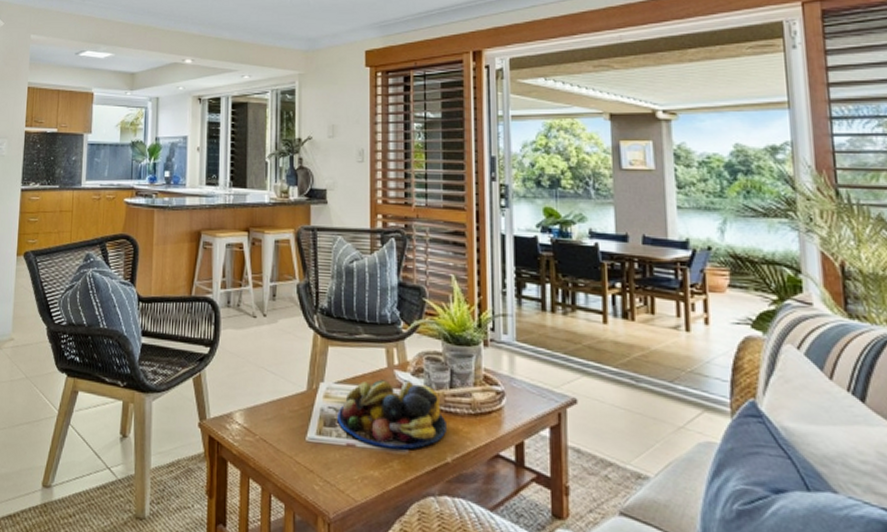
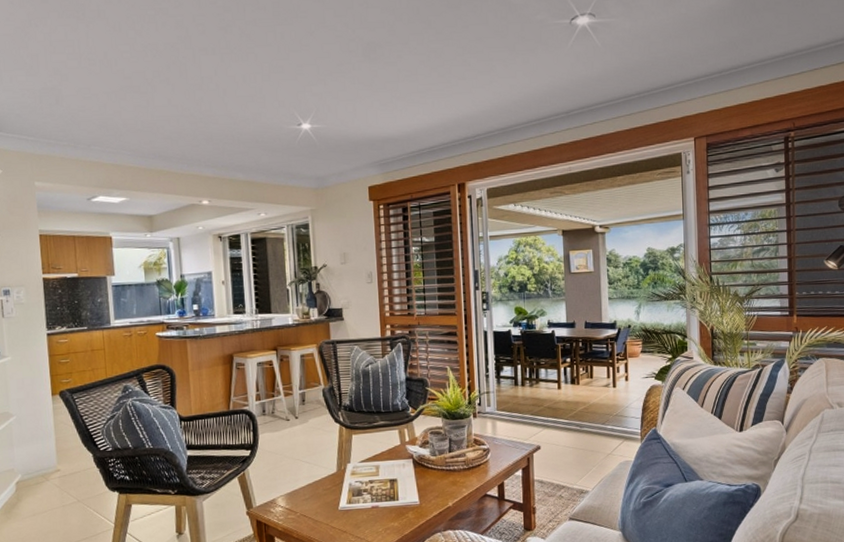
fruit bowl: present [337,379,446,450] -> none [363,451,448,505]

